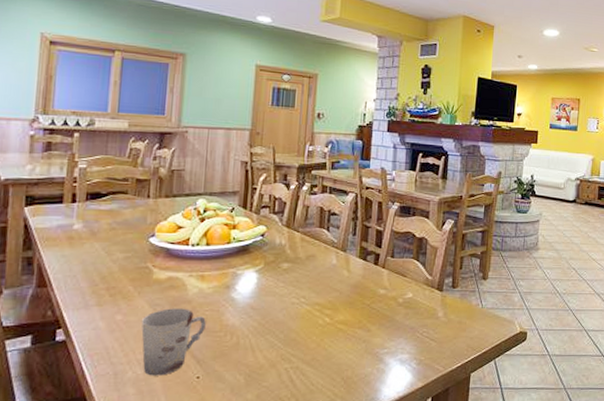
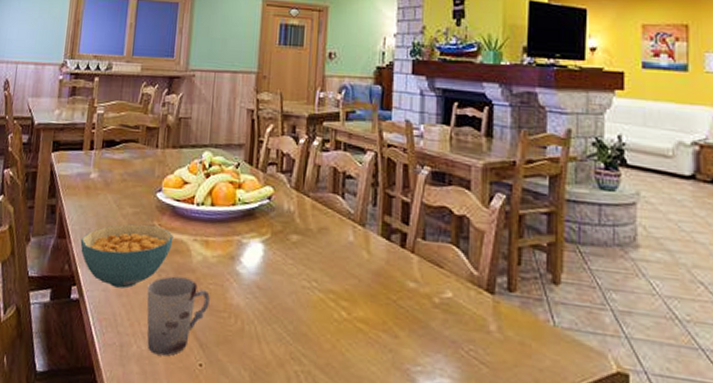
cereal bowl: none [64,266,168,325] -> present [80,223,173,289]

